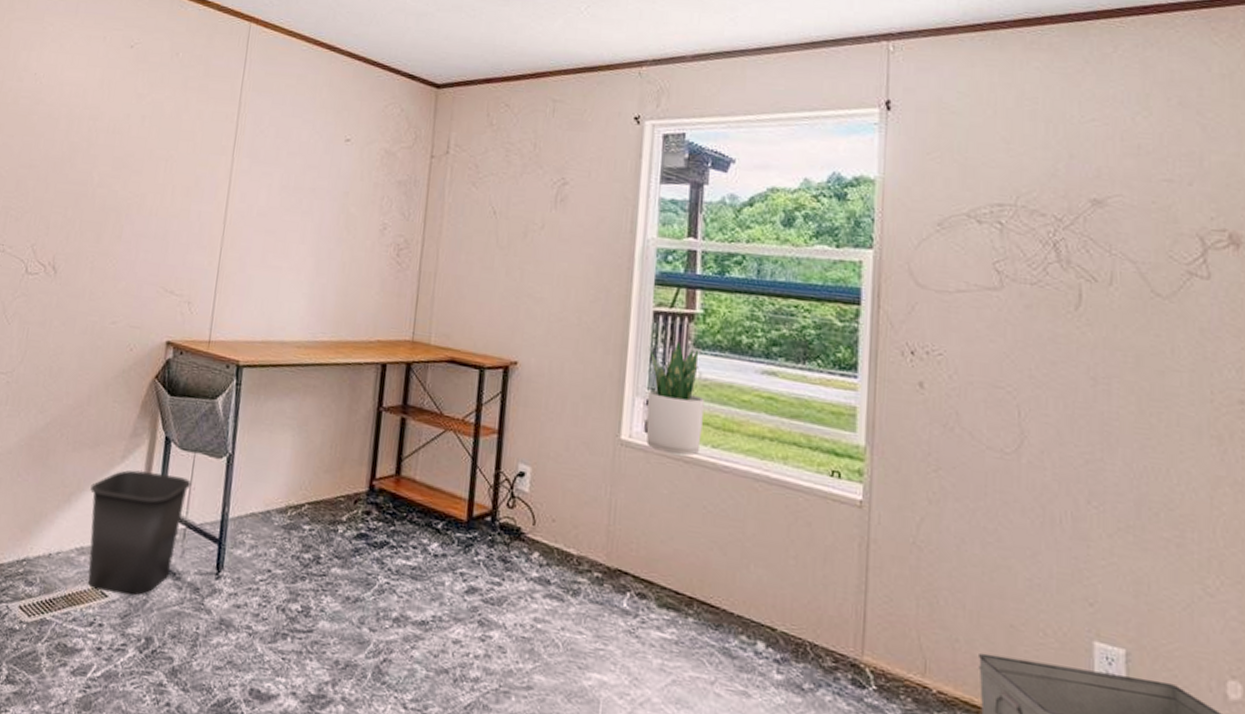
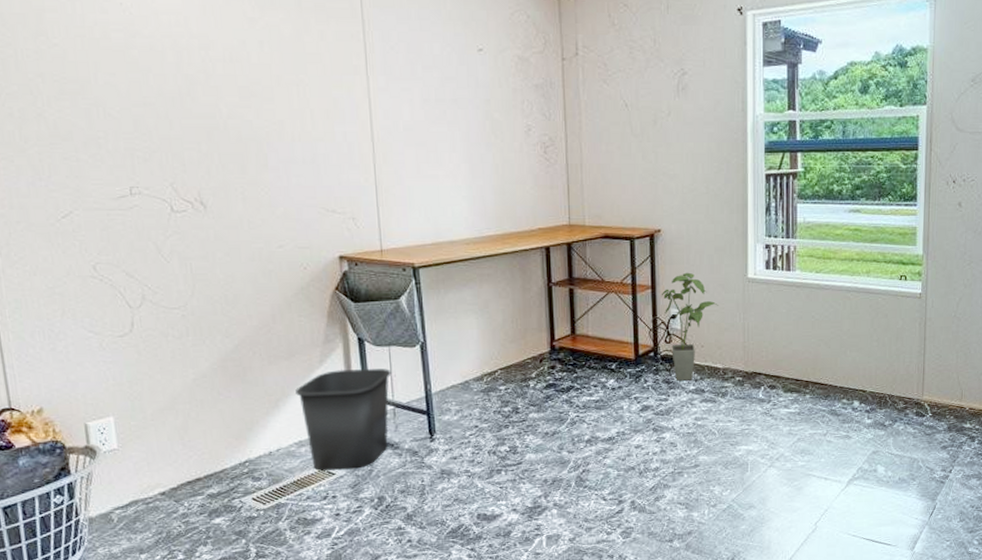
house plant: none [508,420,579,564] -> present [661,272,718,381]
planter: present [646,341,704,456] -> none [763,196,808,283]

